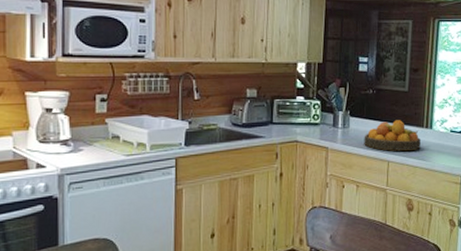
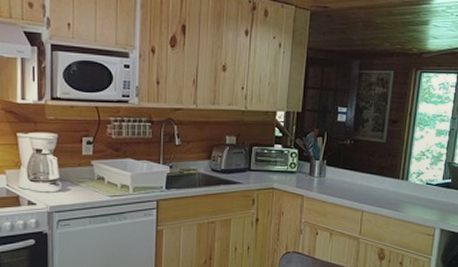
fruit bowl: present [364,120,421,151] -> none [339,171,396,201]

